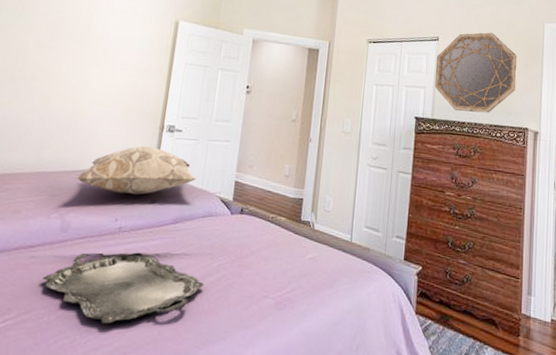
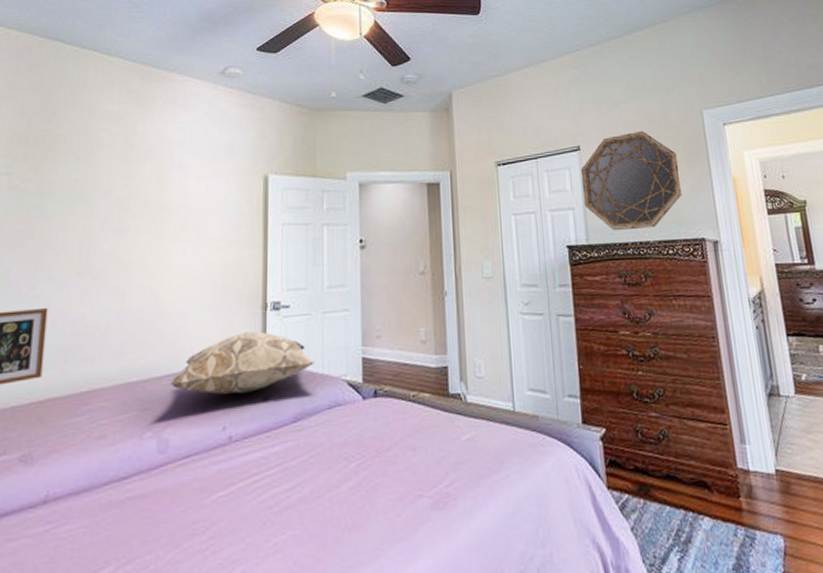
serving tray: present [42,252,205,324] -> none [142,464,343,562]

